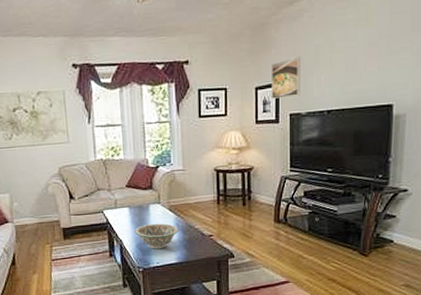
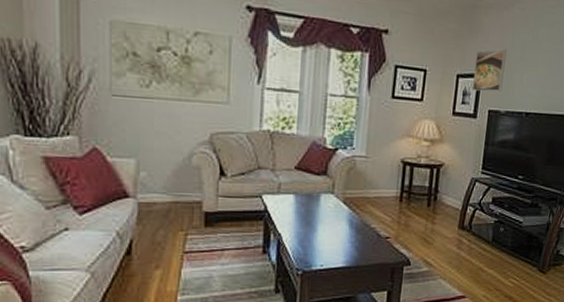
decorative bowl: present [135,223,179,249] -> none [298,217,352,248]

